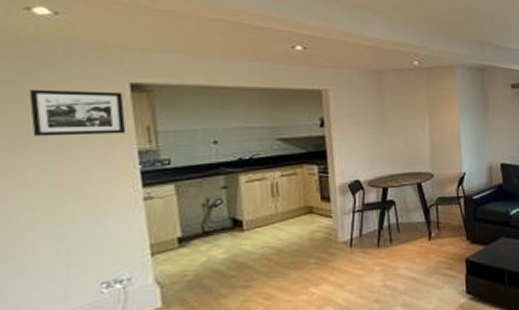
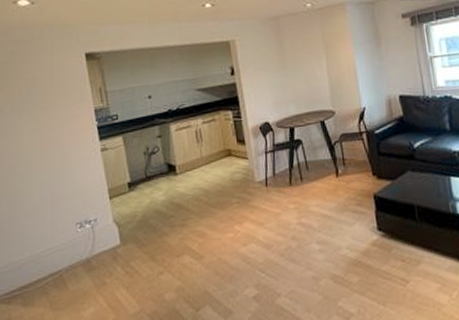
picture frame: present [29,89,126,137] -> none [20,61,85,104]

